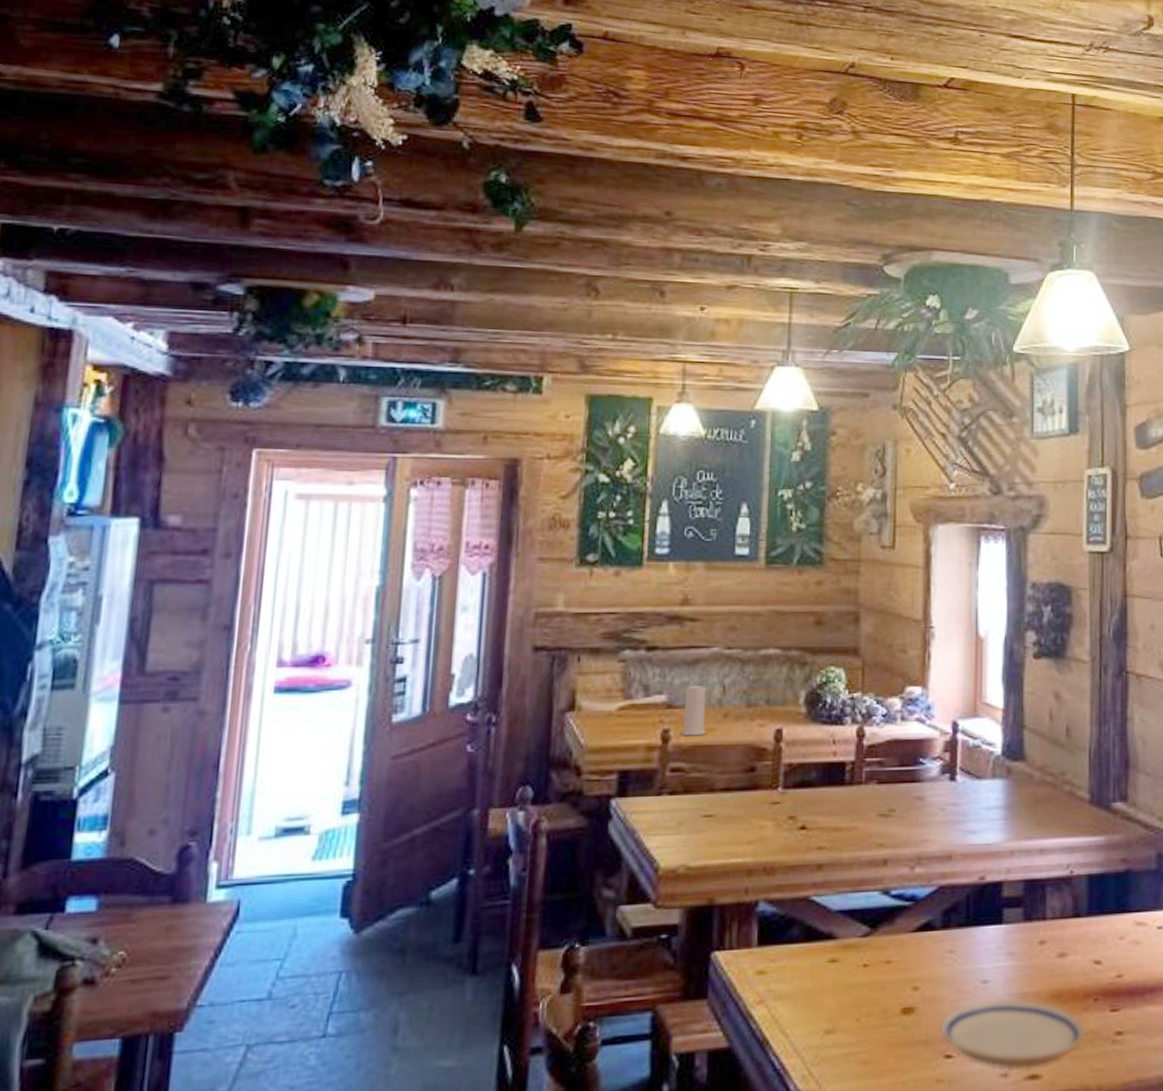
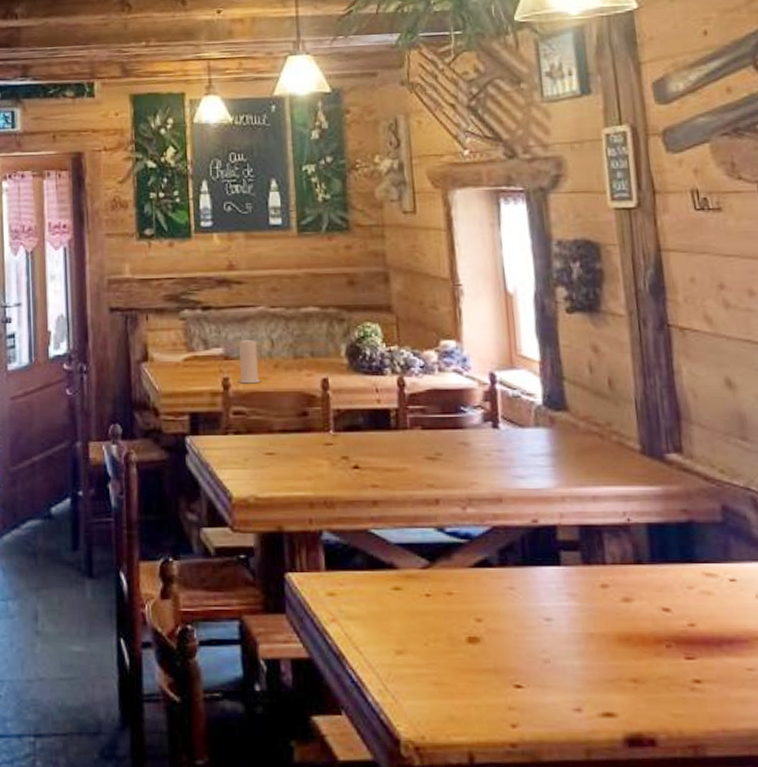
plate: present [940,999,1085,1068] -> none [507,636,660,704]

